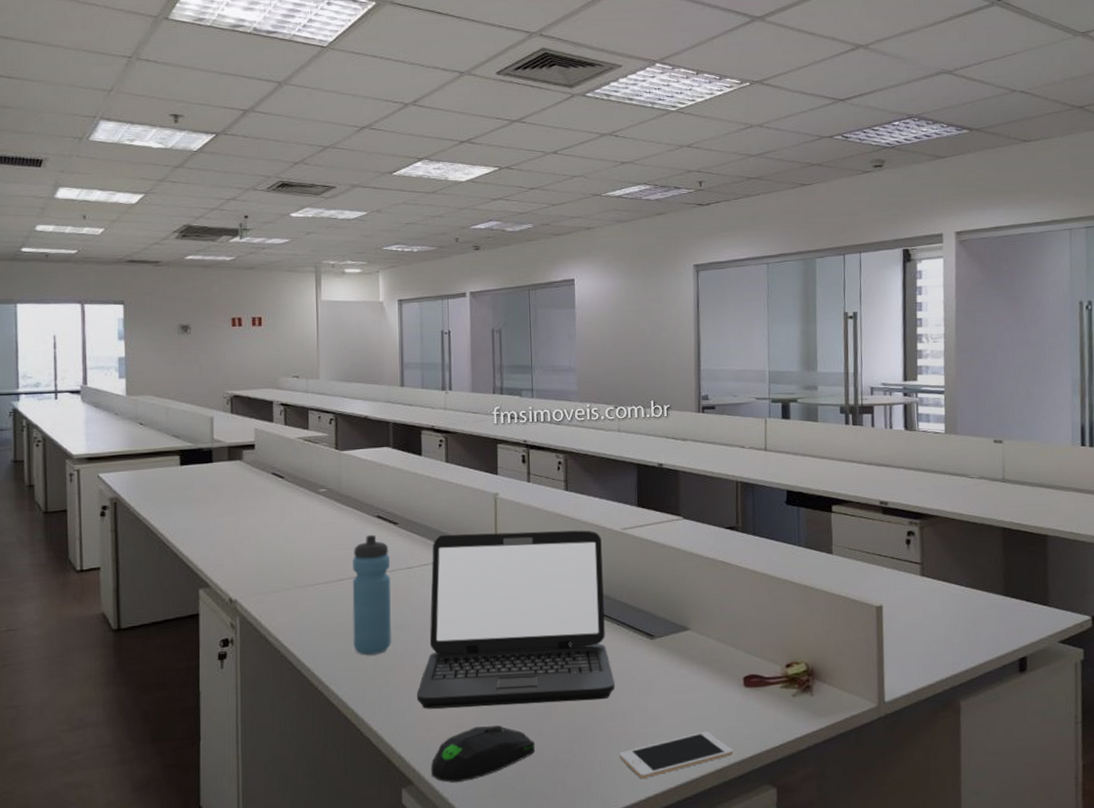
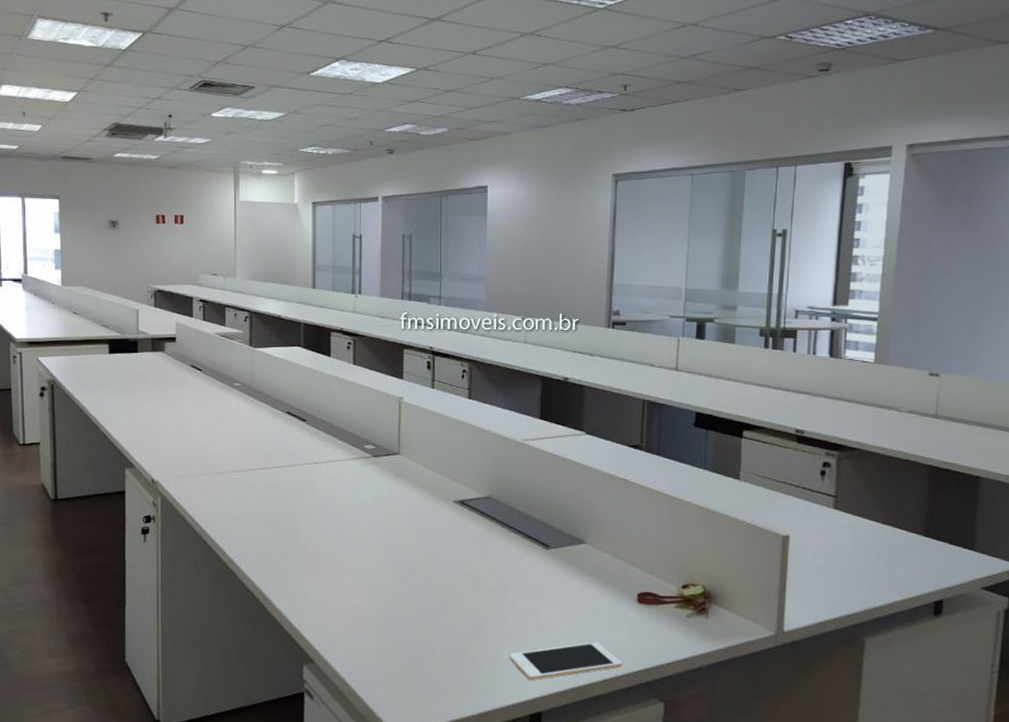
water bottle: present [352,534,391,655] -> none [262,429,298,542]
laptop: present [417,530,615,709] -> none [320,434,509,602]
computer mouse: present [430,724,535,783] -> none [330,616,428,666]

